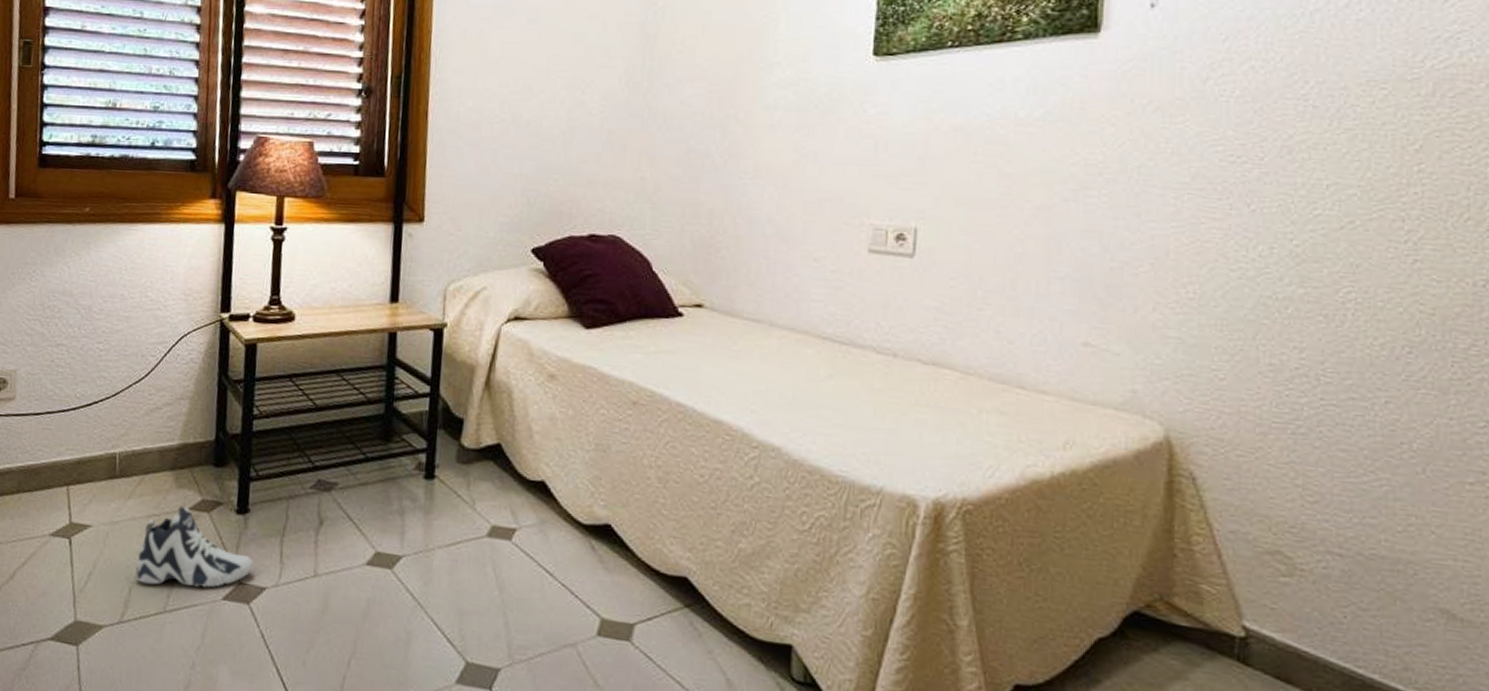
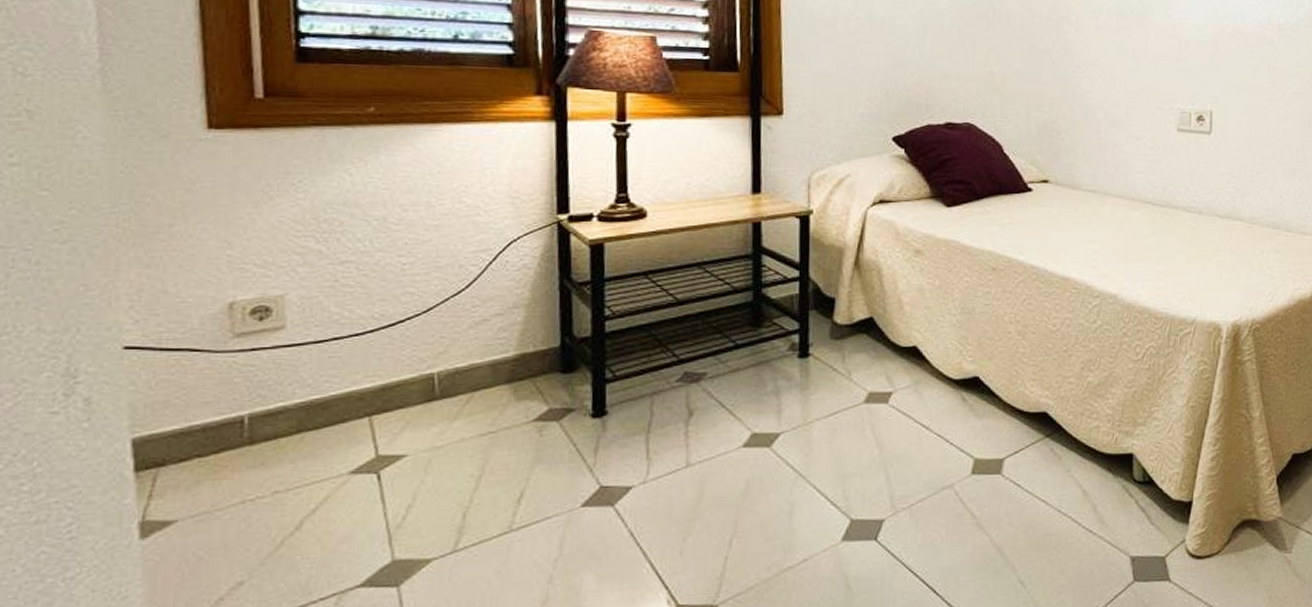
sneaker: present [135,505,254,588] -> none [470,418,616,506]

